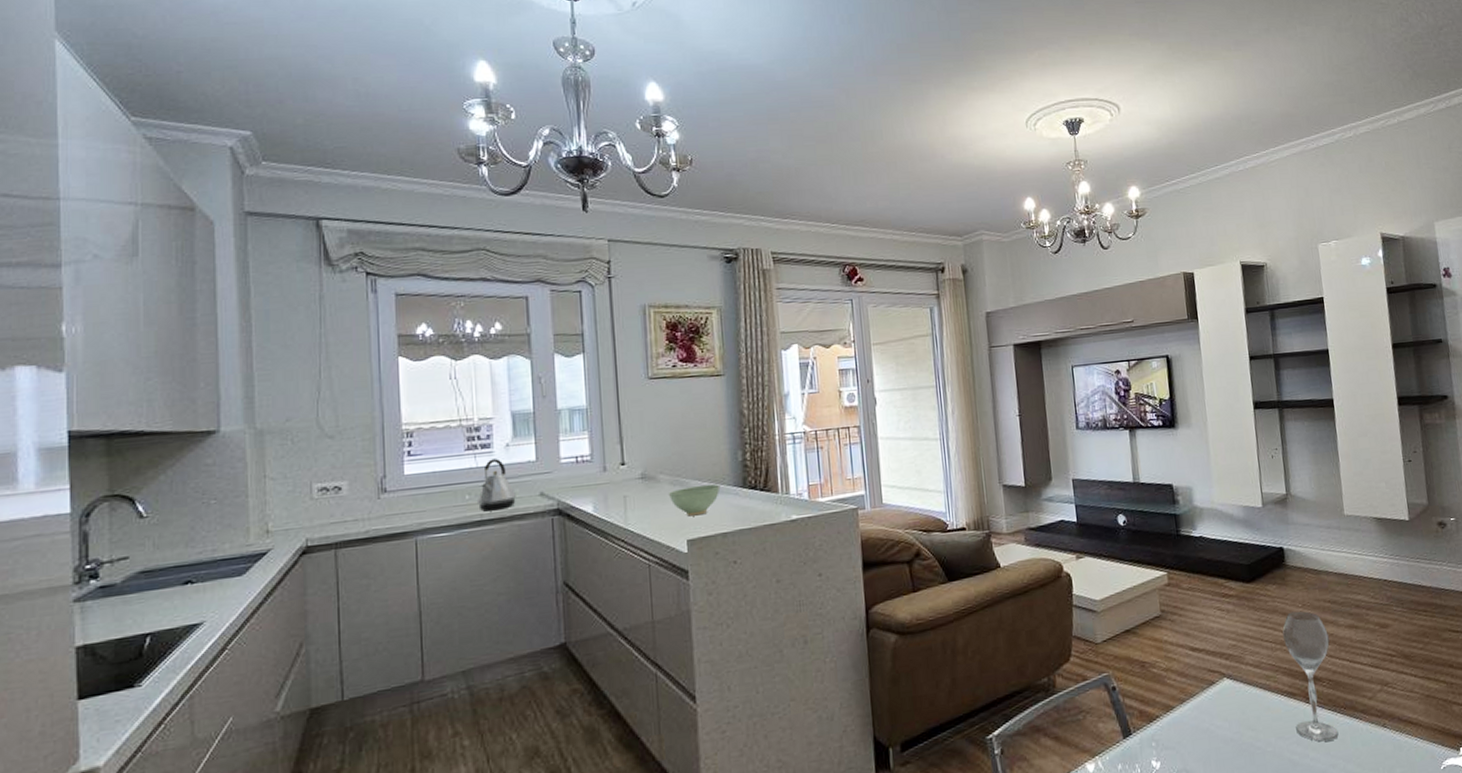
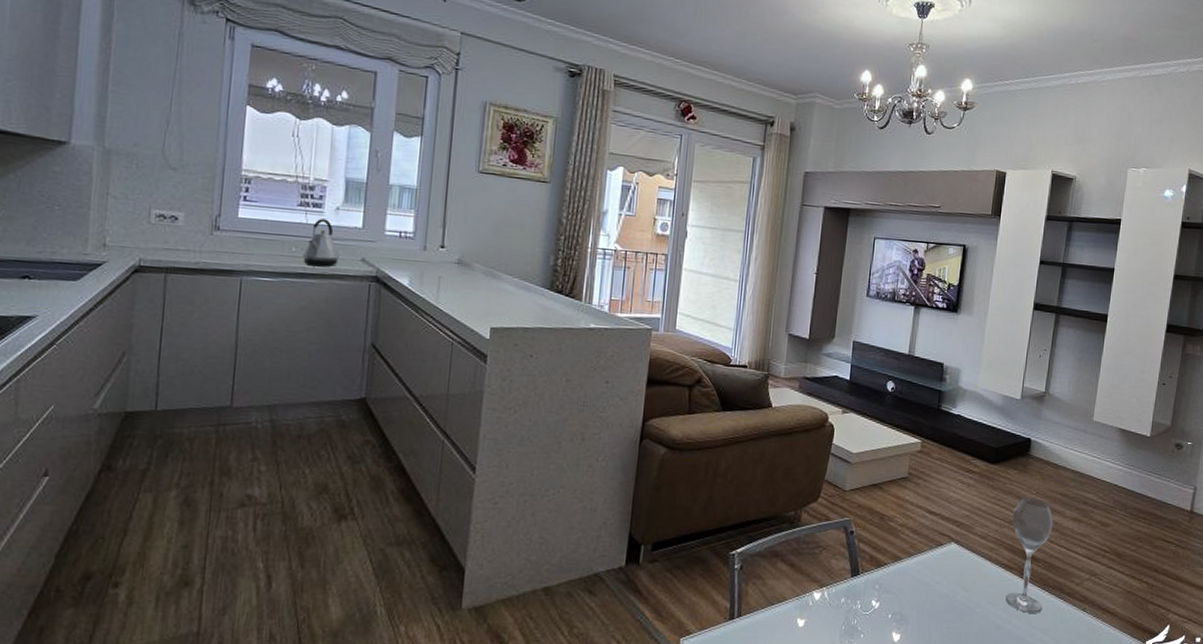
bowl: present [668,484,721,517] -> none [479,279,529,308]

